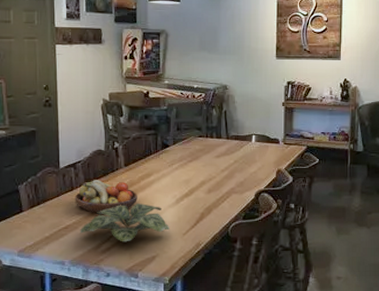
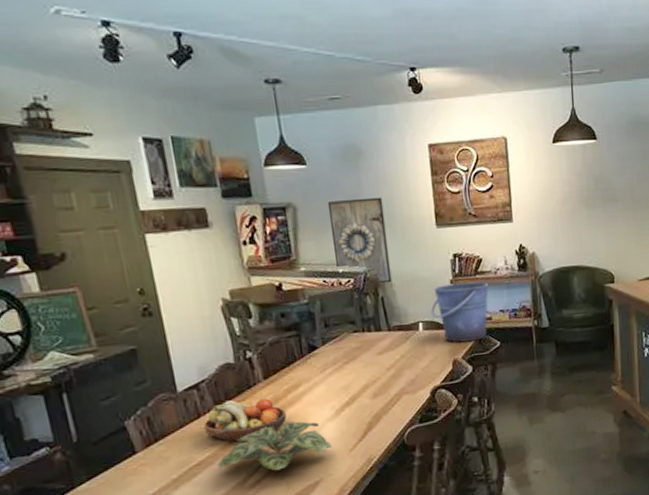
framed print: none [192,30,235,100] -> present [327,197,392,284]
bucket: none [263,106,314,156] -> present [430,281,489,343]

